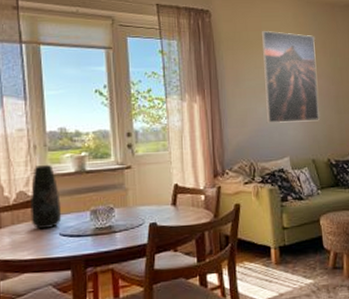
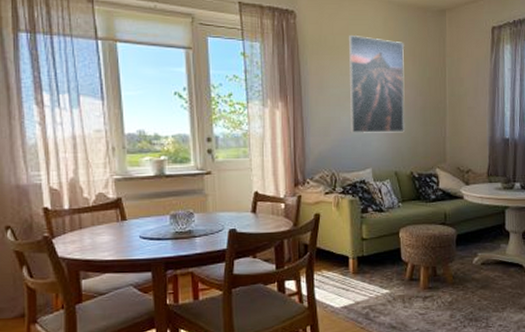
vase: present [29,165,62,230] -> none [109,168,142,232]

